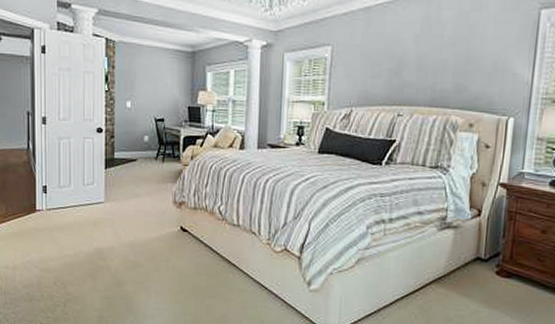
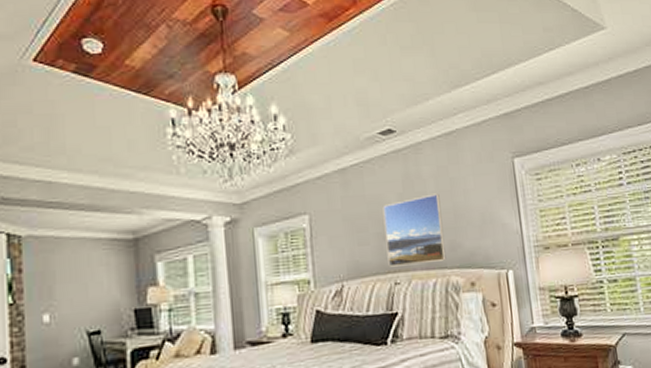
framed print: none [395,38,456,101] -> present [382,193,446,267]

